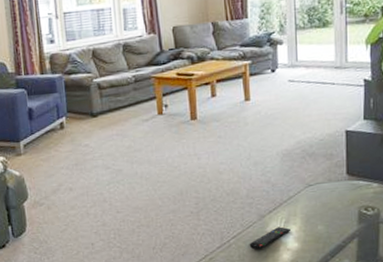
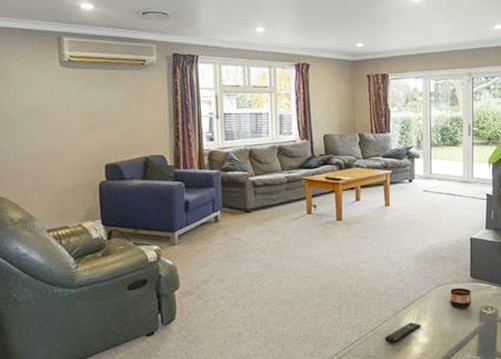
cup: none [322,186,348,210] -> present [449,287,471,308]

